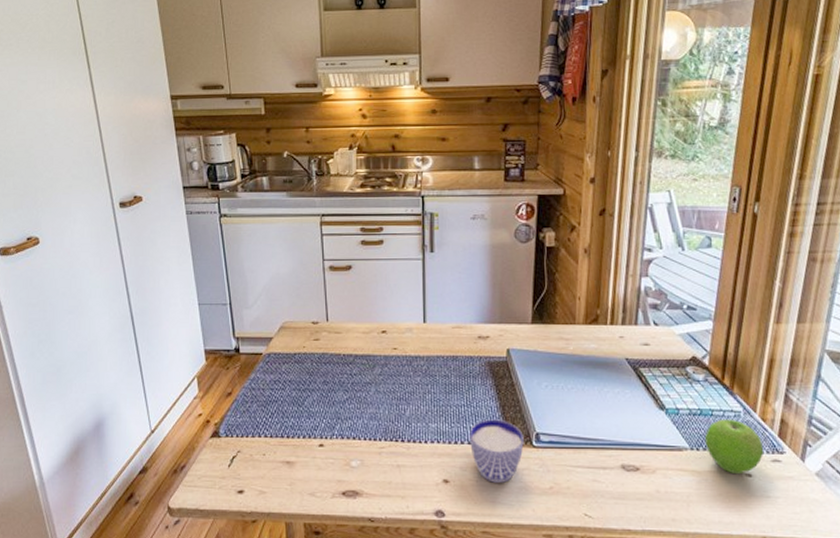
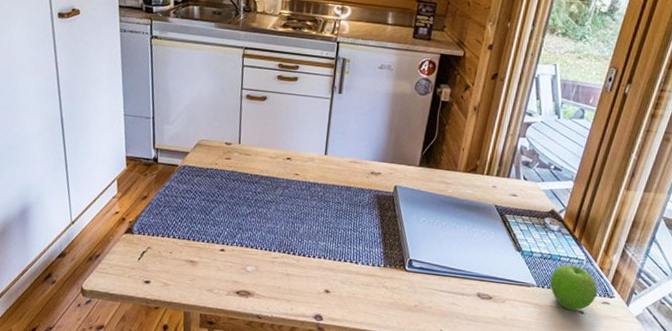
cup: present [470,419,524,483] -> none [351,243,399,298]

